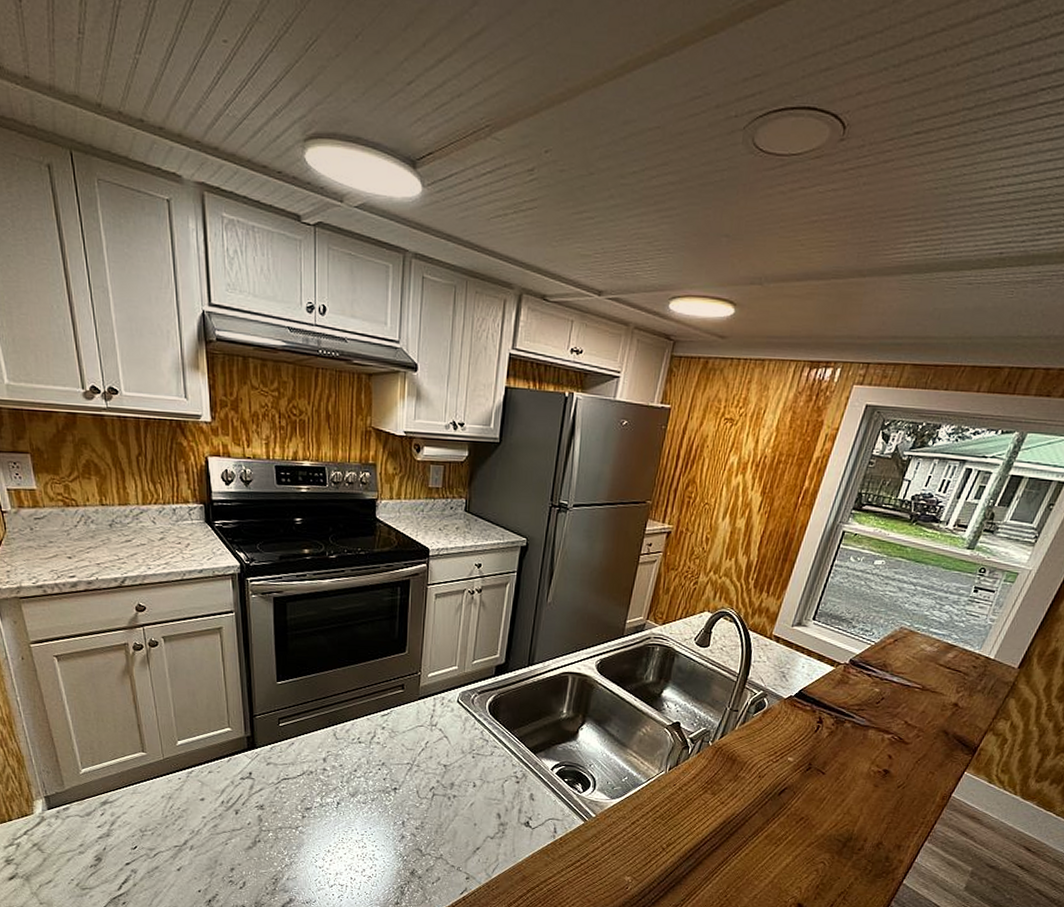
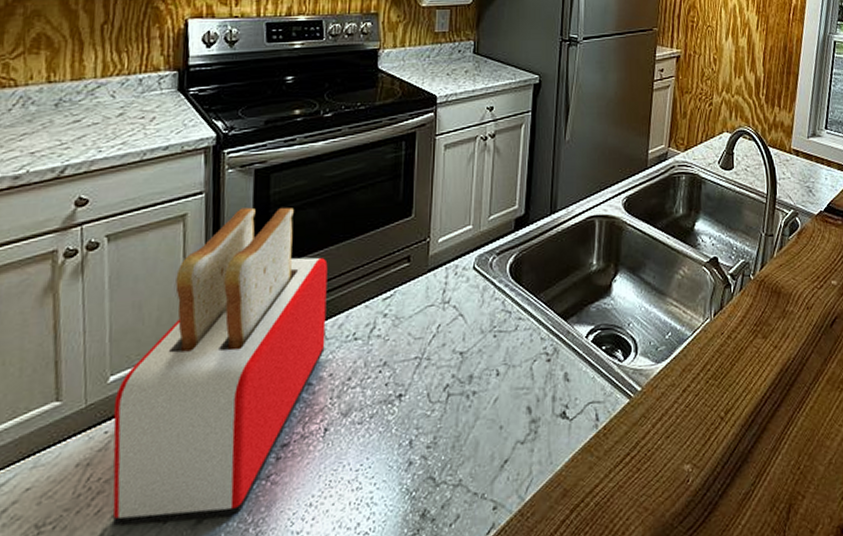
toaster: none [182,628,336,848] -> present [112,207,328,526]

